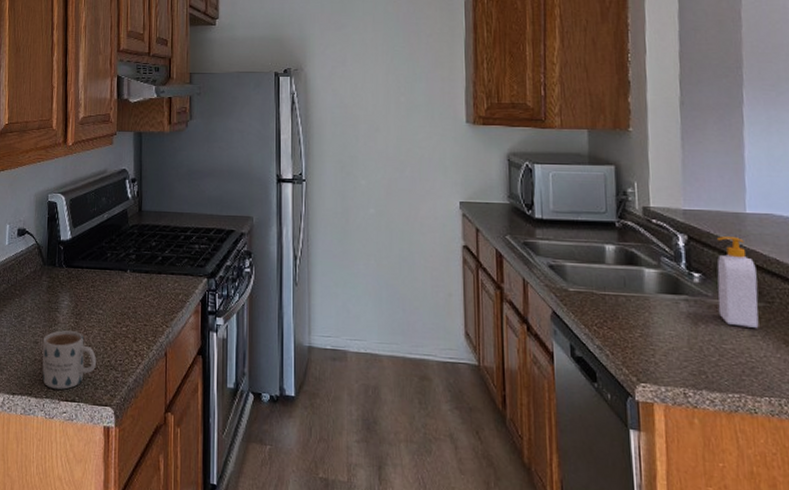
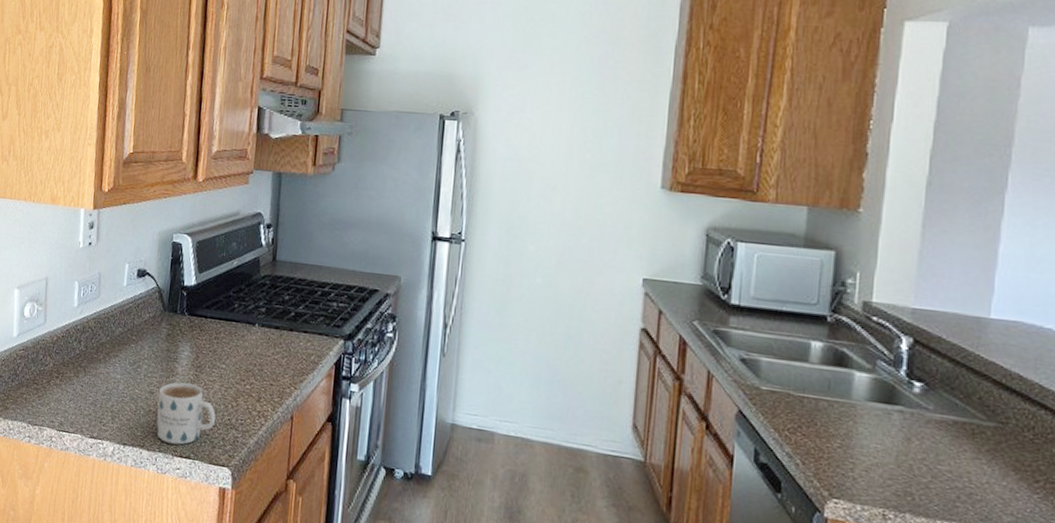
soap bottle: present [716,235,759,328] -> none [938,342,993,450]

